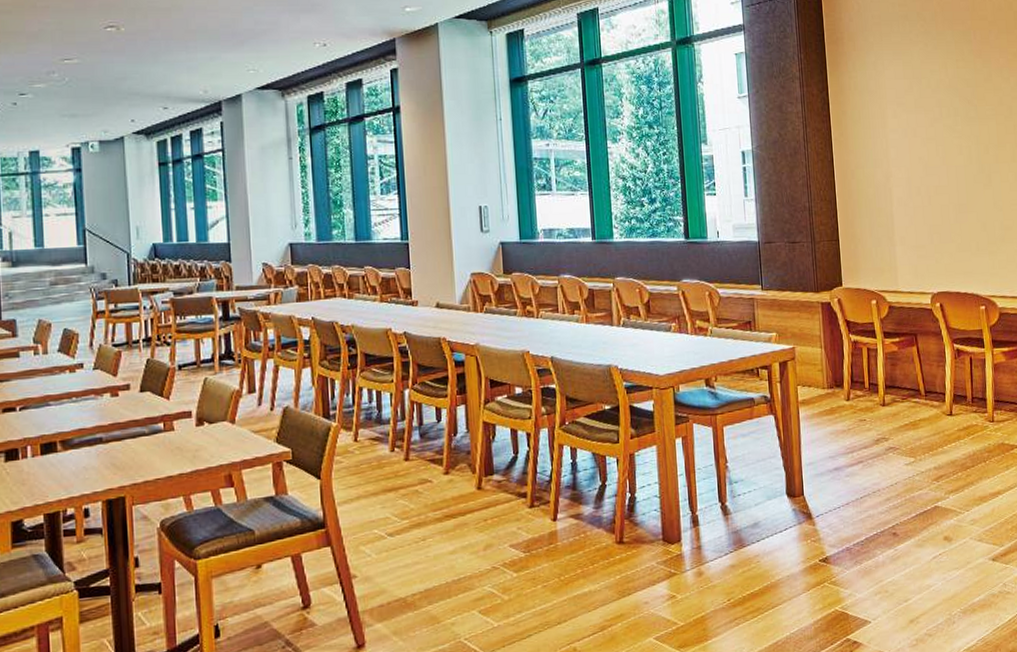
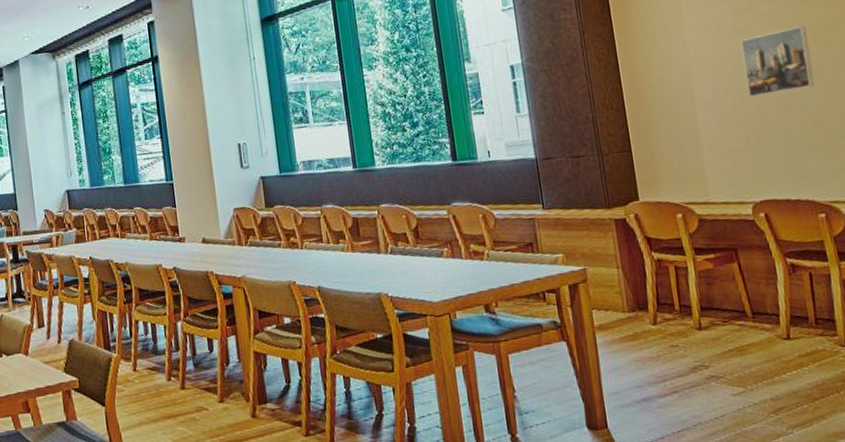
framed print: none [931,140,984,199] -> present [741,26,814,97]

